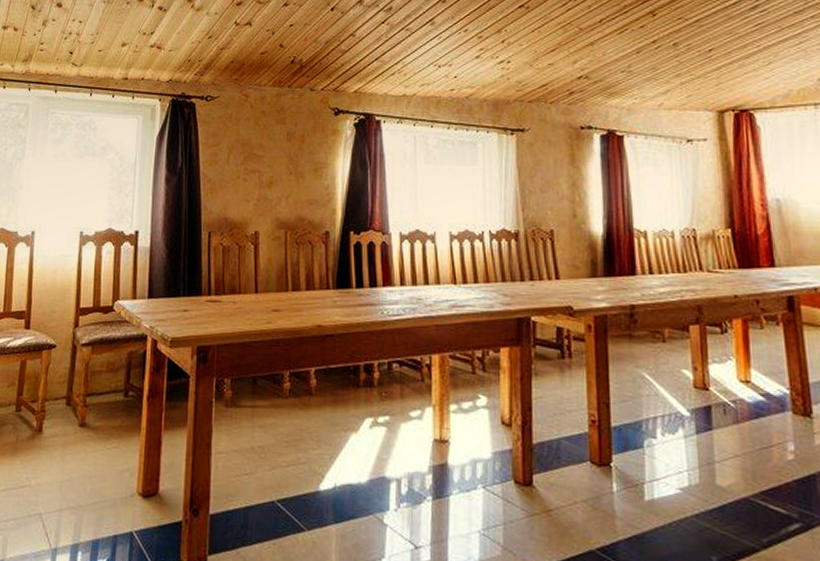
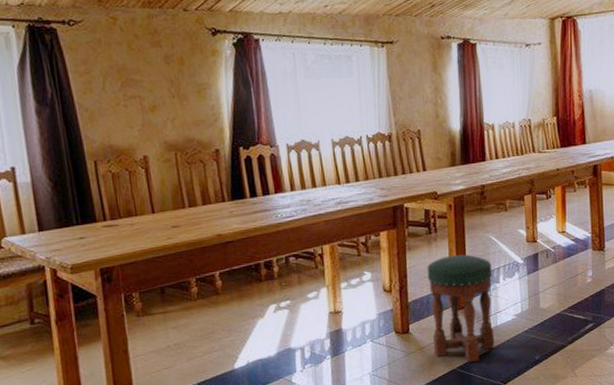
stool: none [558,390,651,546] -> present [427,254,495,362]

